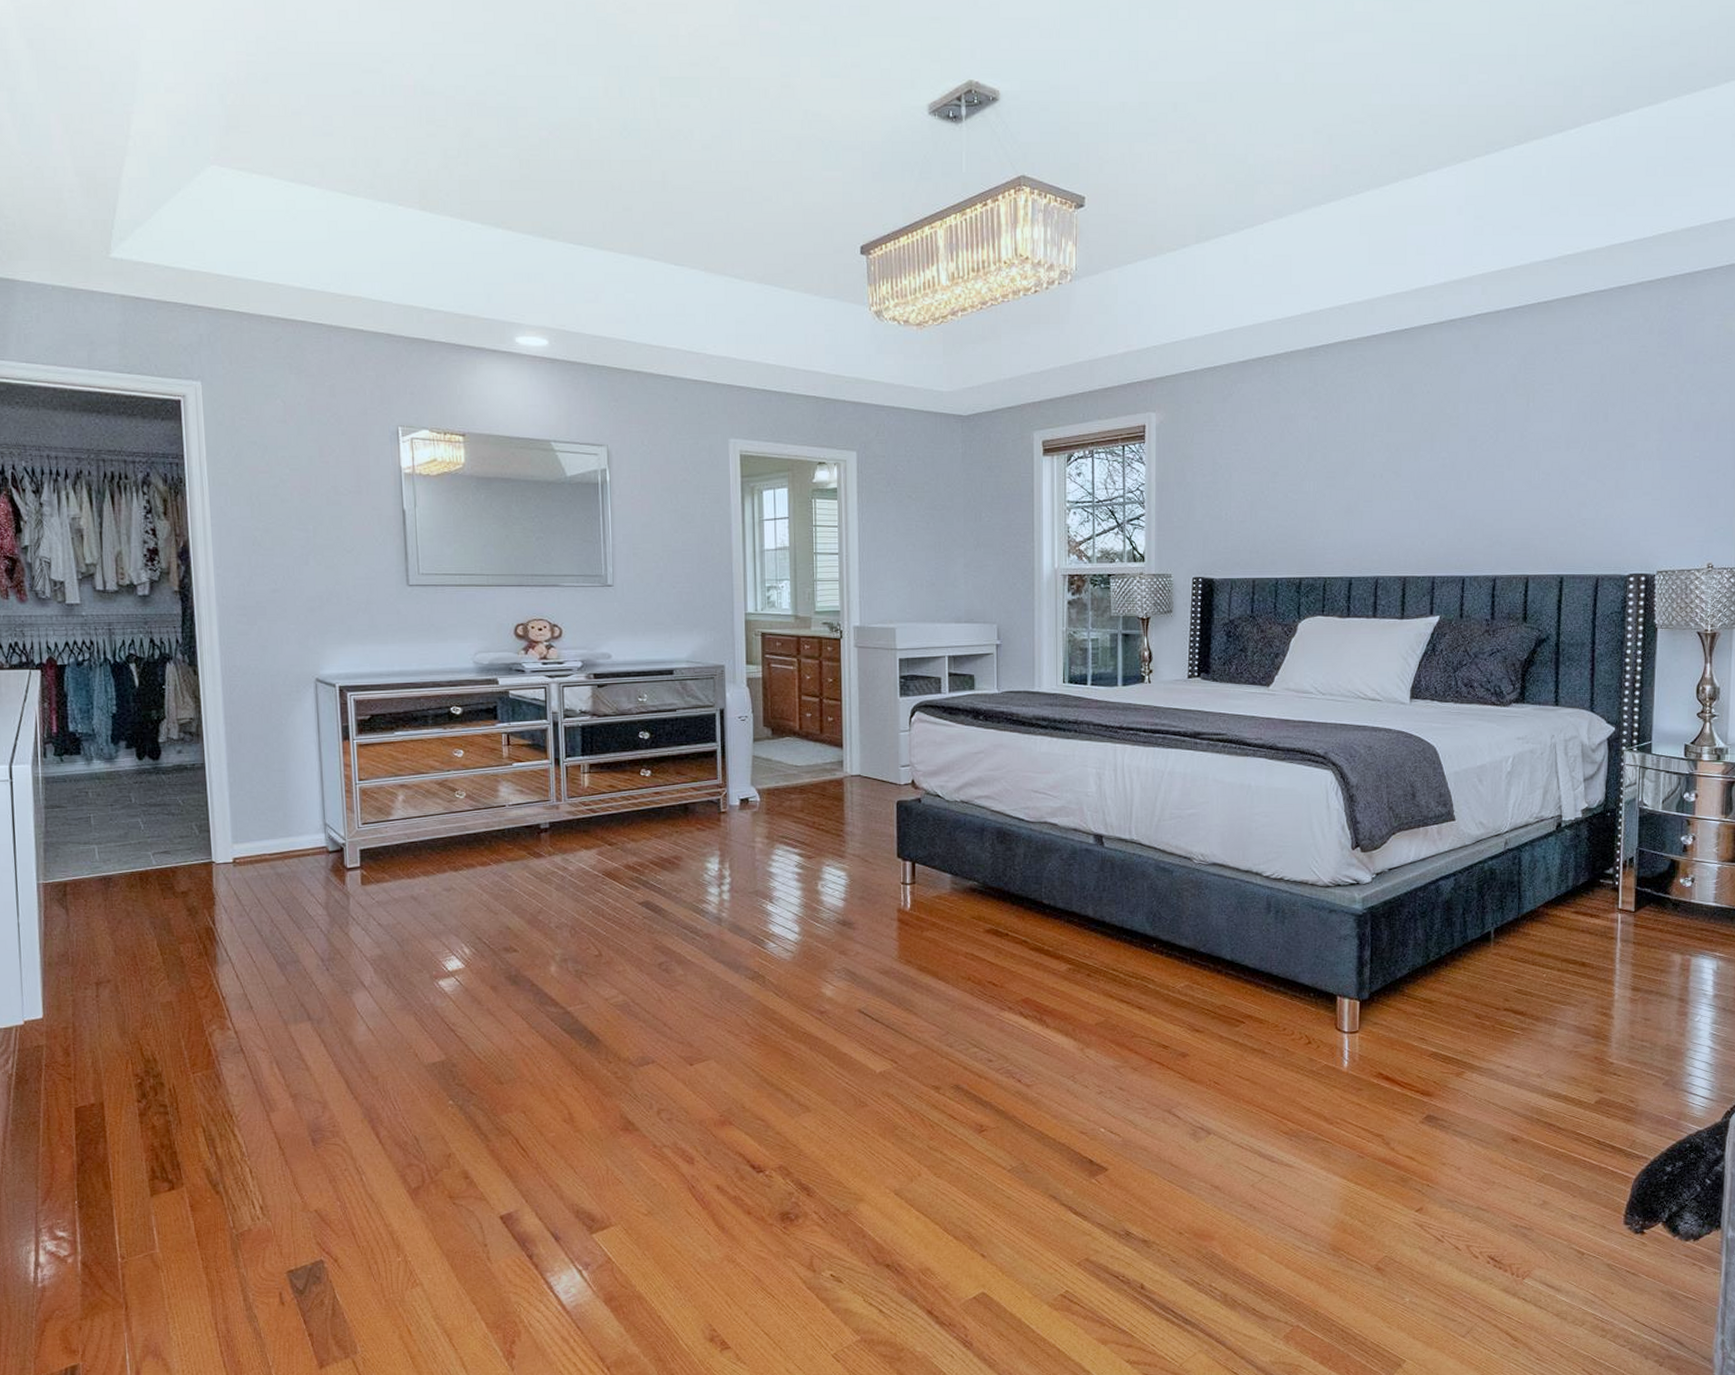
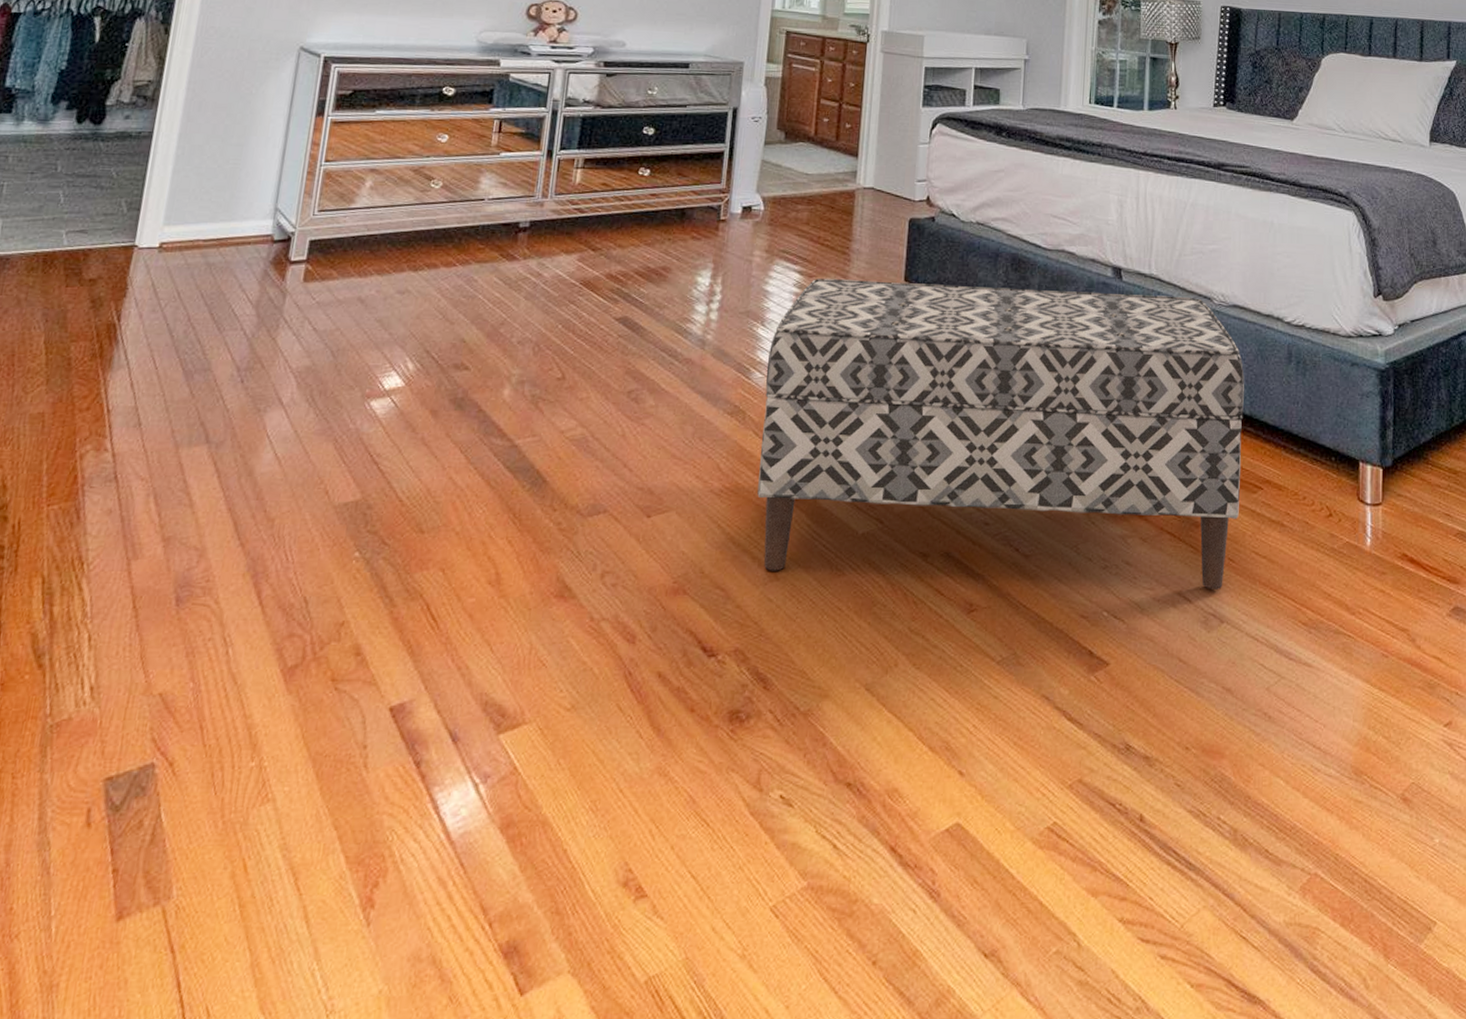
bench: none [779,858,1225,1108] -> present [757,279,1244,589]

